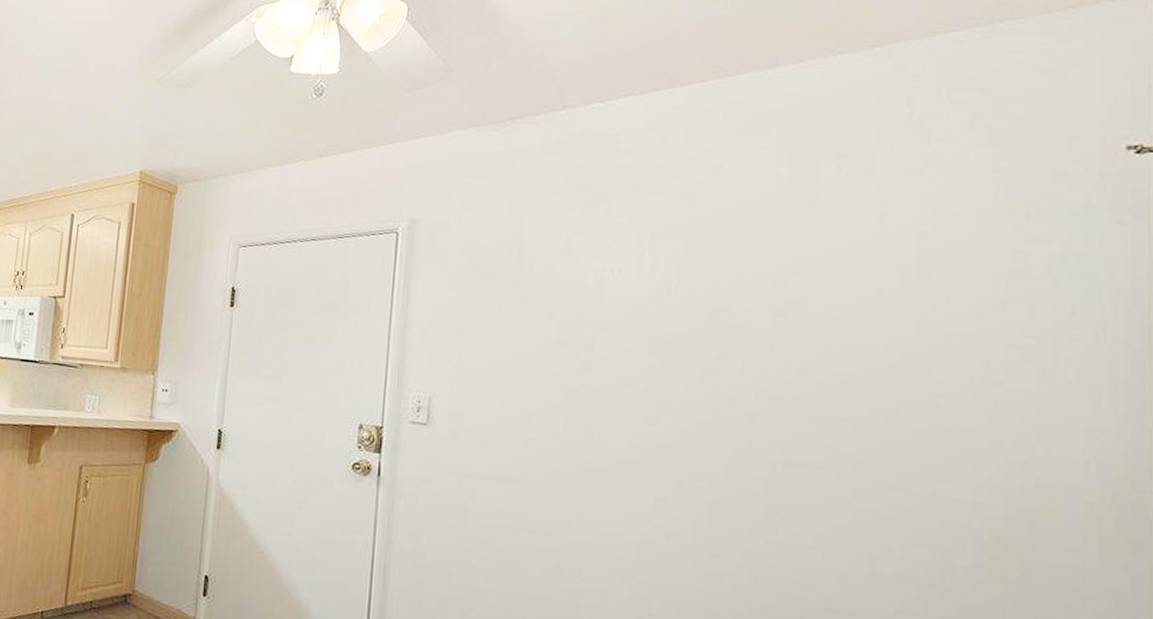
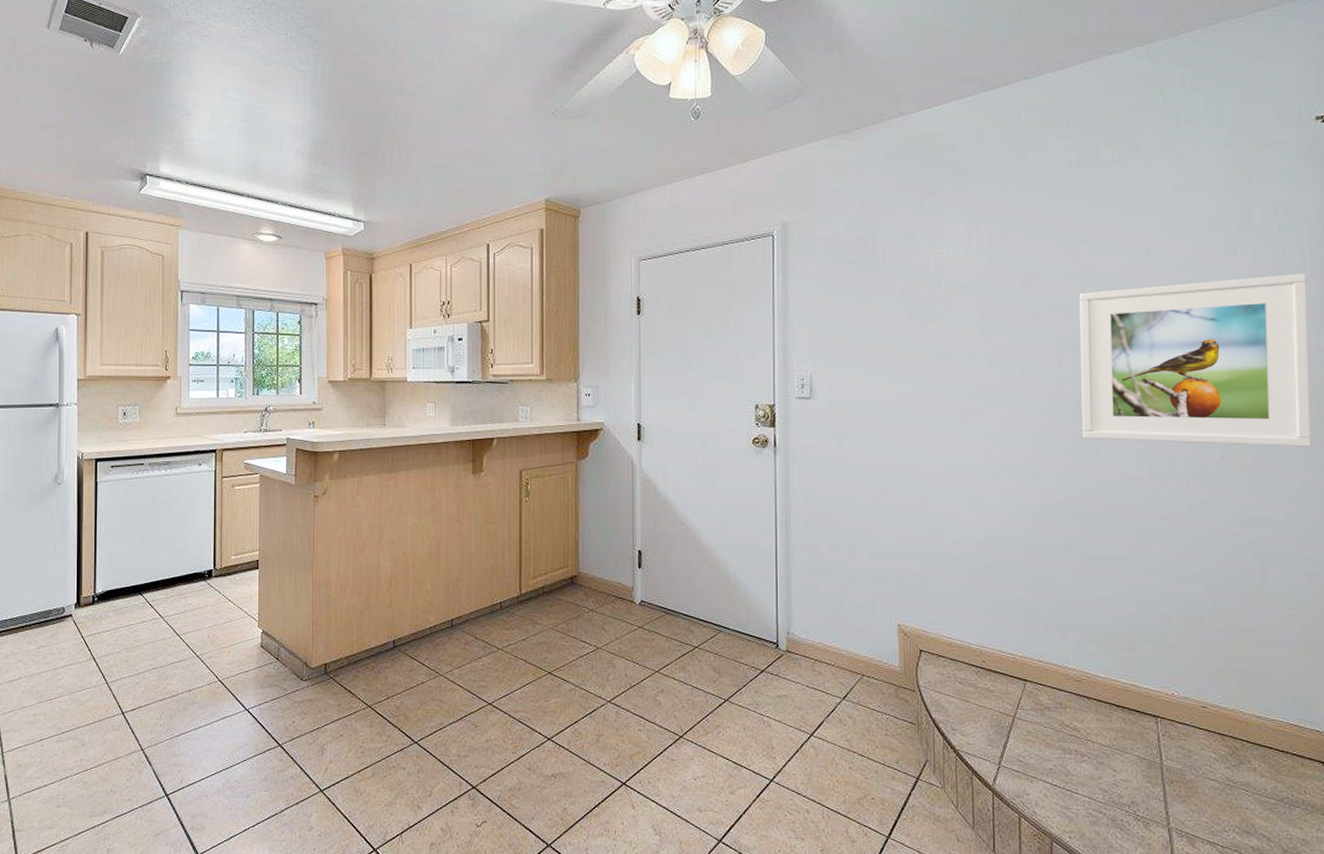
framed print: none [778,335,1109,567] -> present [1079,272,1312,447]

